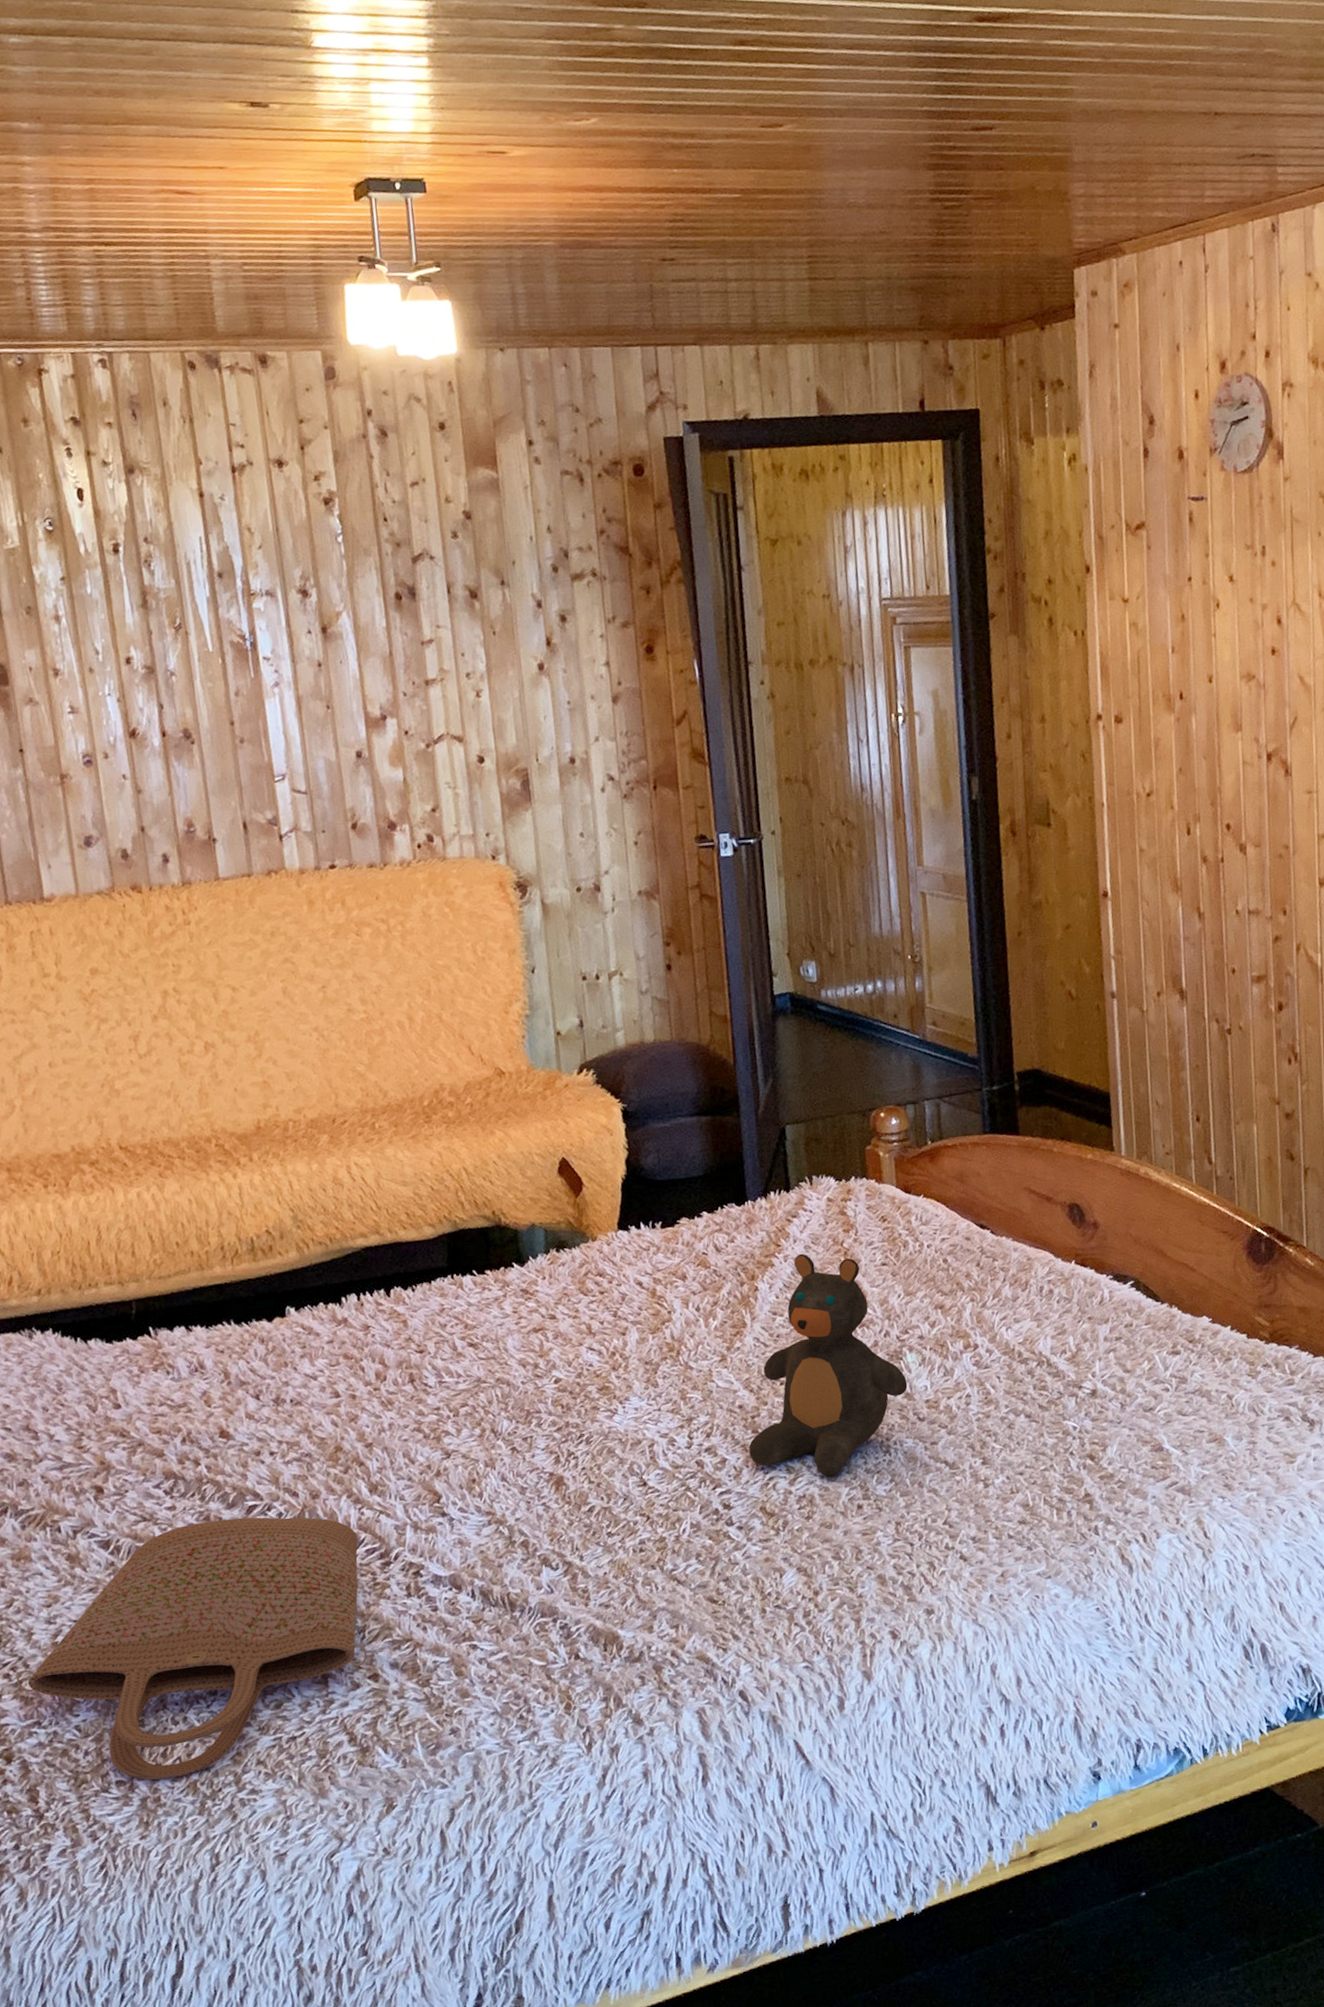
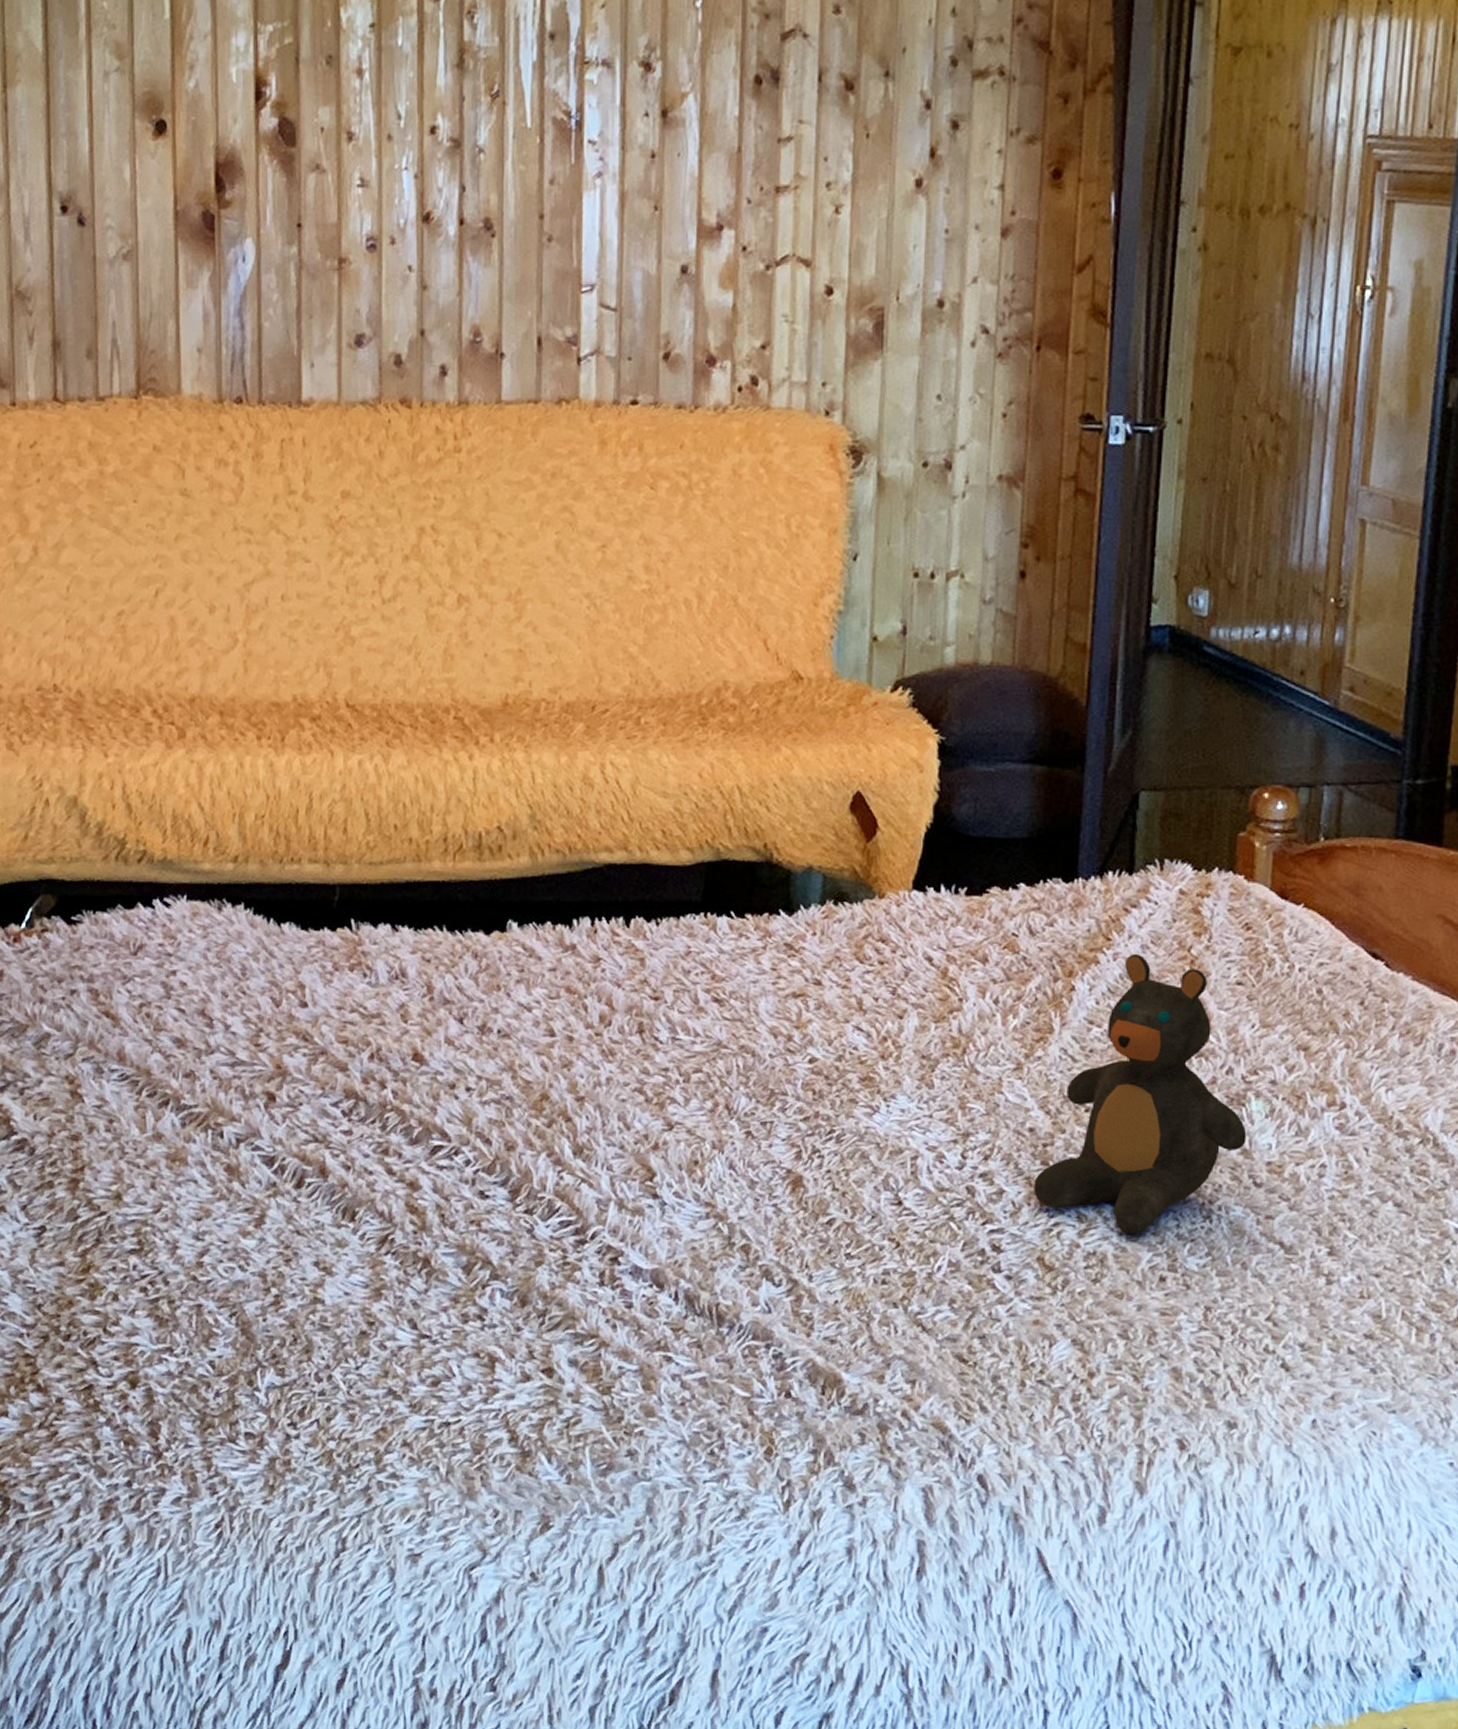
shopping bag: present [16,1517,368,1780] -> none [153,1154,552,1442]

